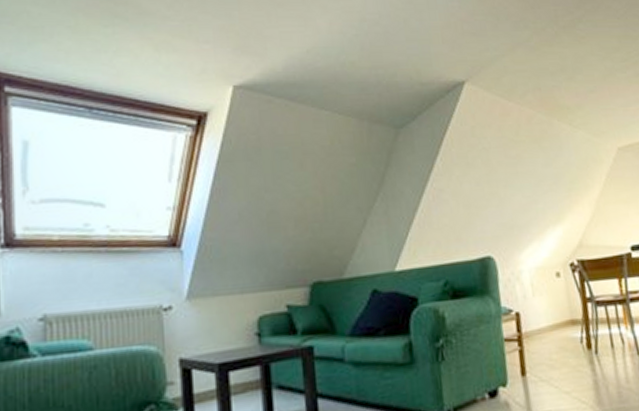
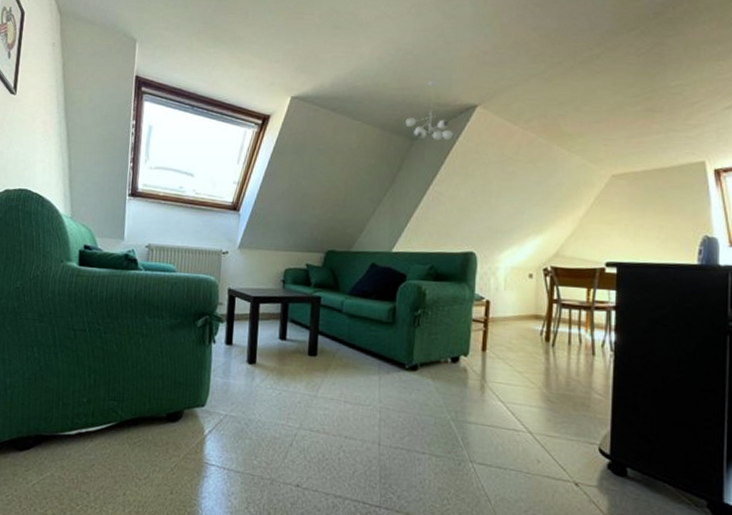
ceiling light fixture: none [385,55,444,126] -> present [405,80,453,140]

